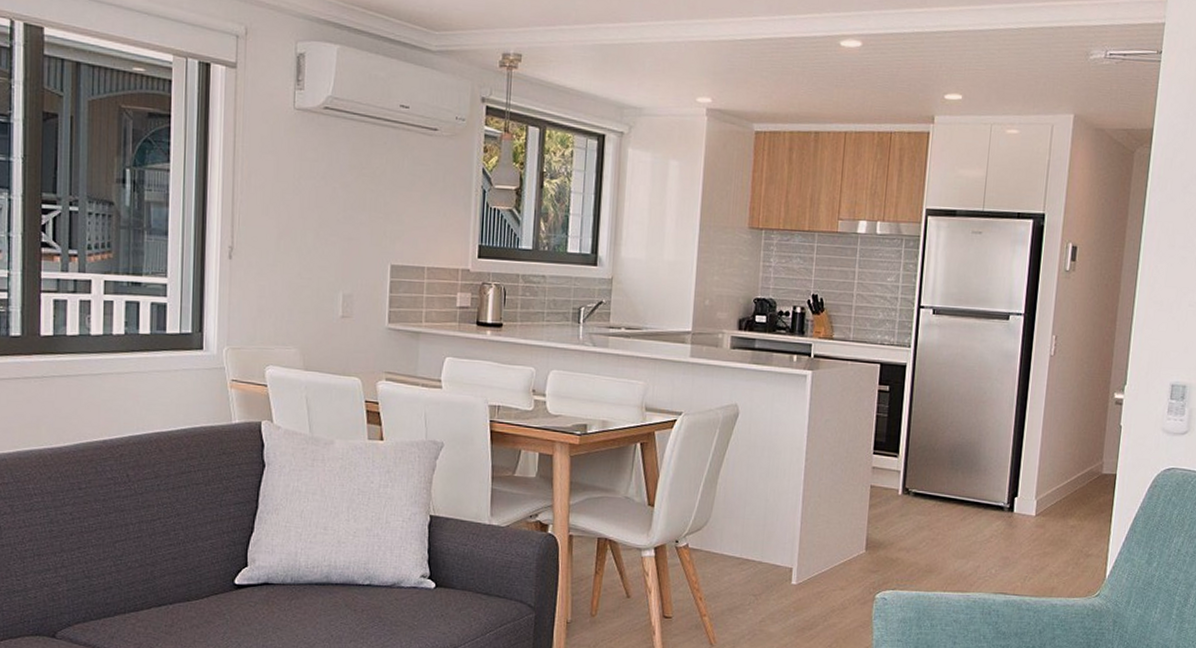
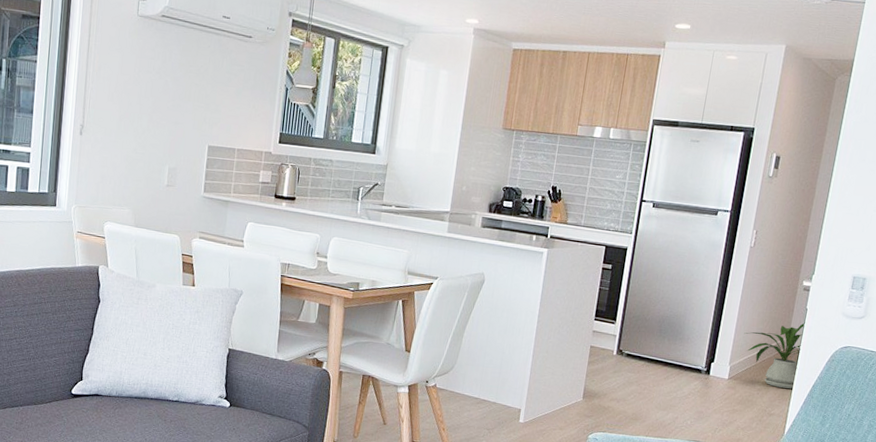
house plant: none [1050,443,1120,524] -> present [744,322,805,390]

